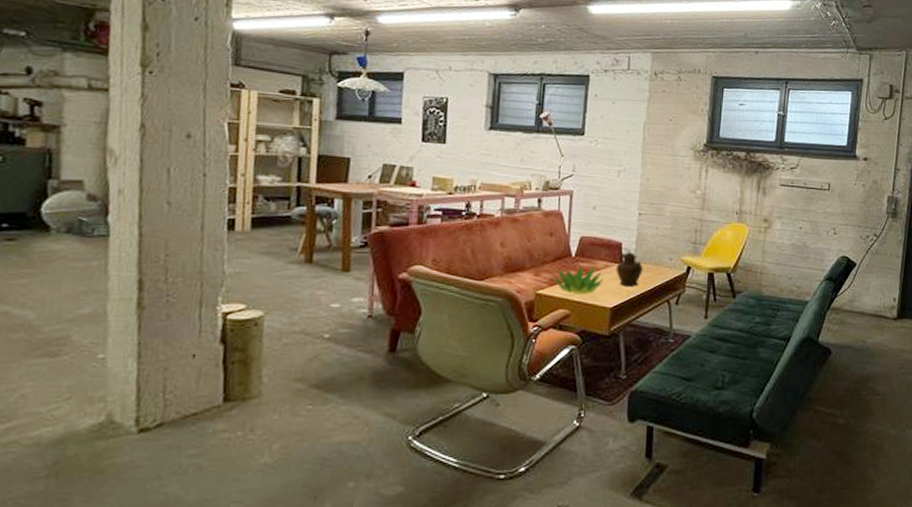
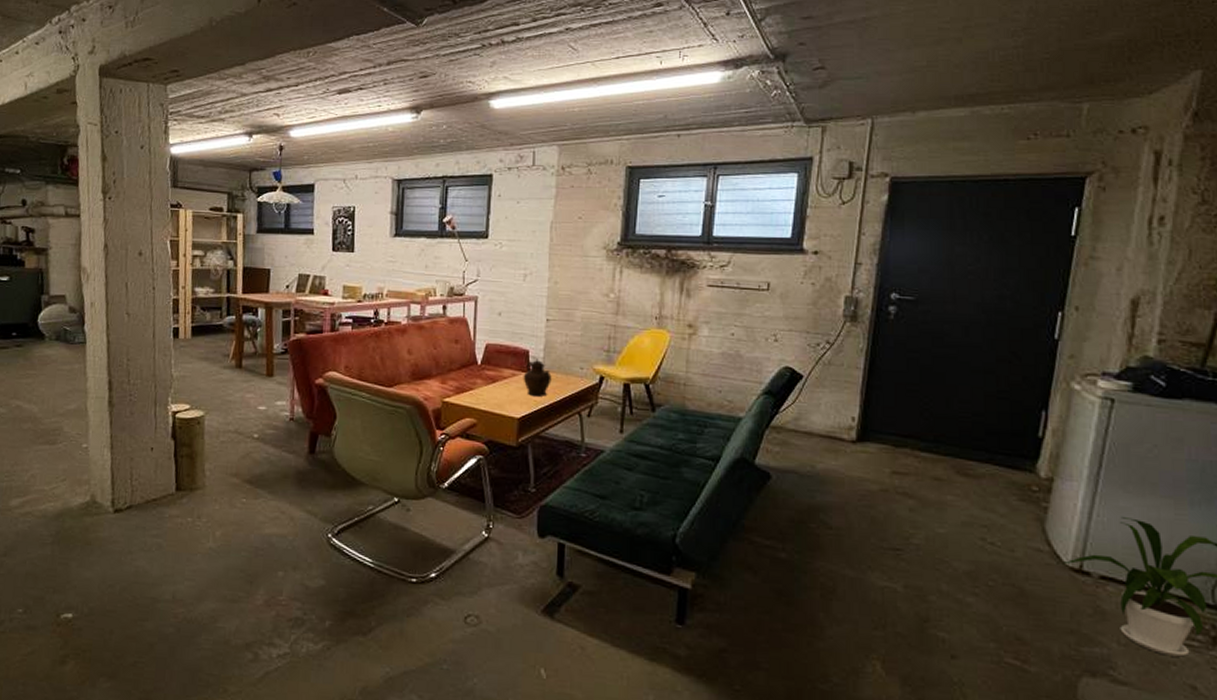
decorative plant: present [552,265,604,294] -> none [458,373,511,403]

